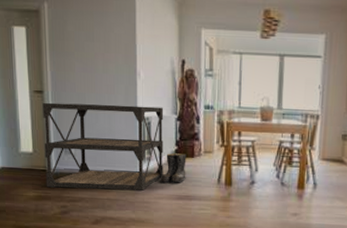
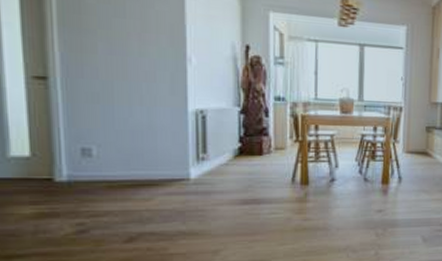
shelving unit: present [42,102,164,191] -> none [46,91,224,201]
boots: present [161,153,187,184] -> none [220,151,253,187]

